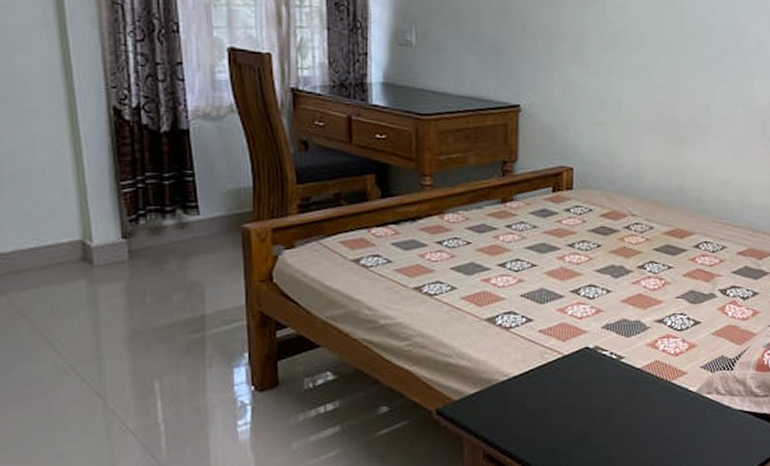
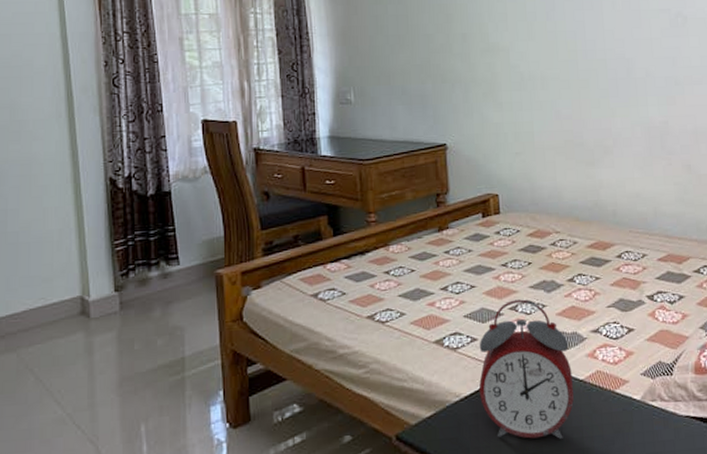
alarm clock: none [529,282,630,424] -> present [478,299,574,439]

